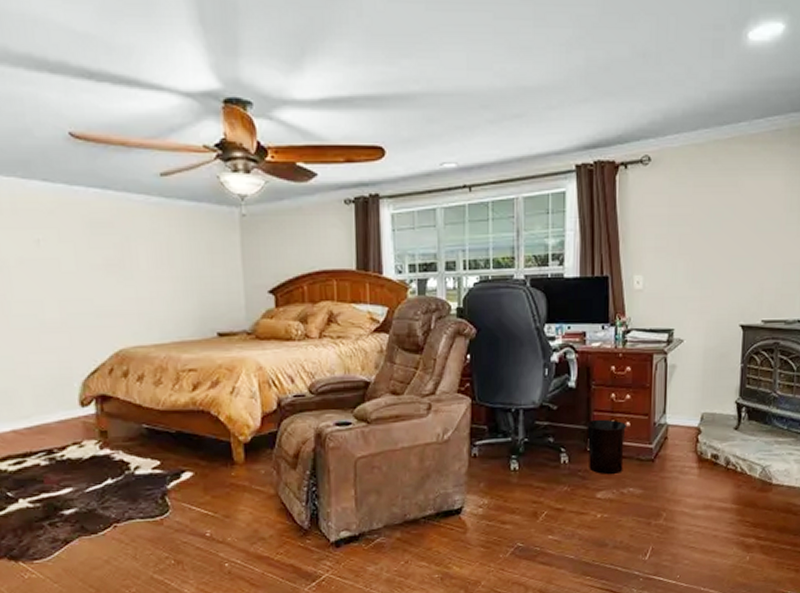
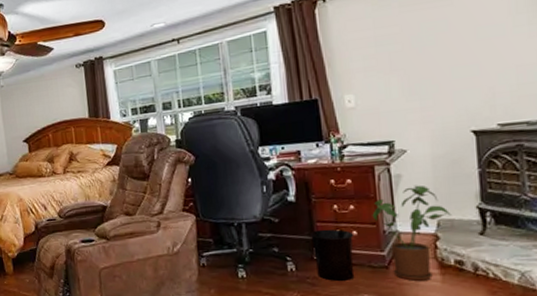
house plant: none [645,377,714,475] -> present [372,185,452,281]

